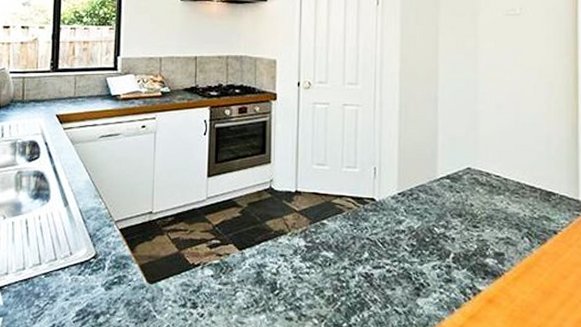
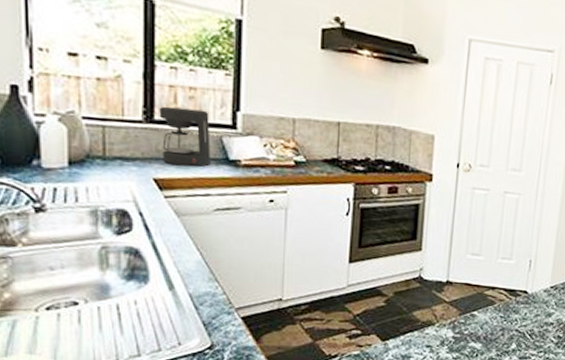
coffee maker: none [62,58,98,103] -> present [159,106,211,167]

